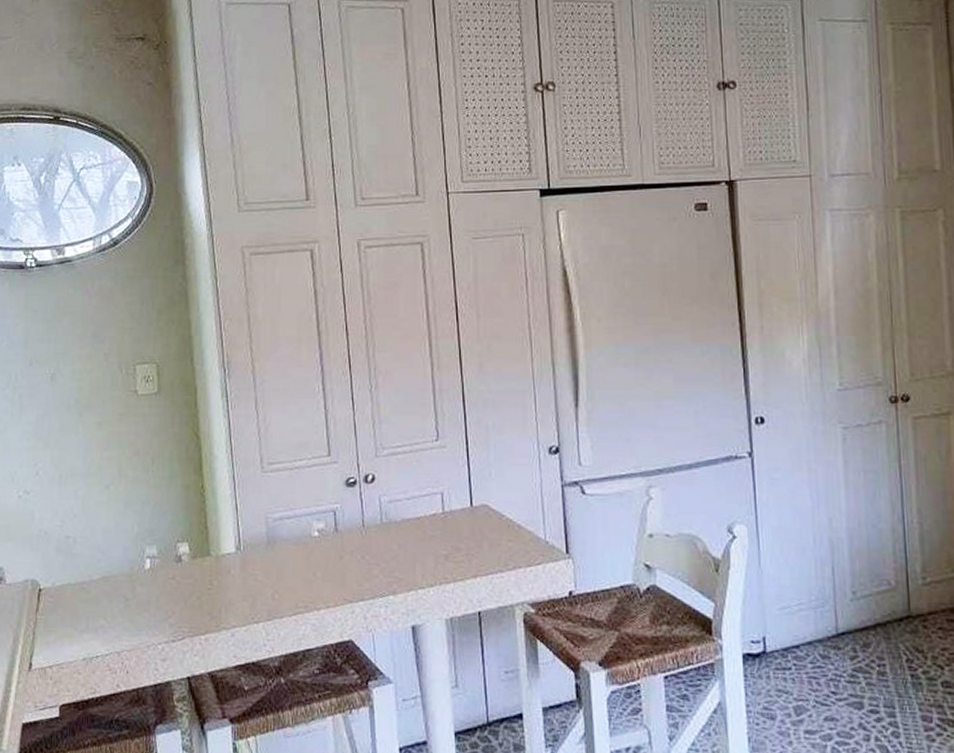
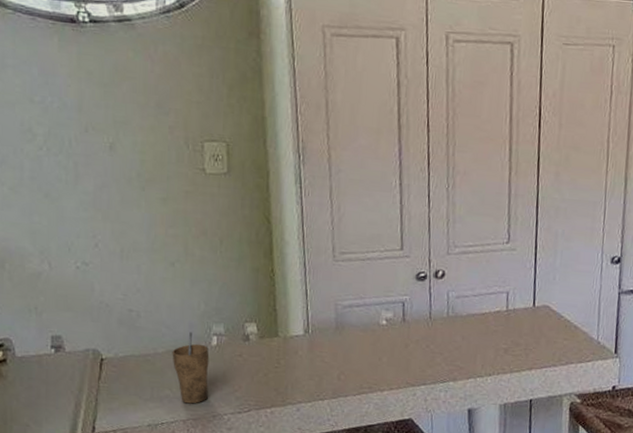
cup: none [106,555,143,634] -> present [172,332,210,404]

